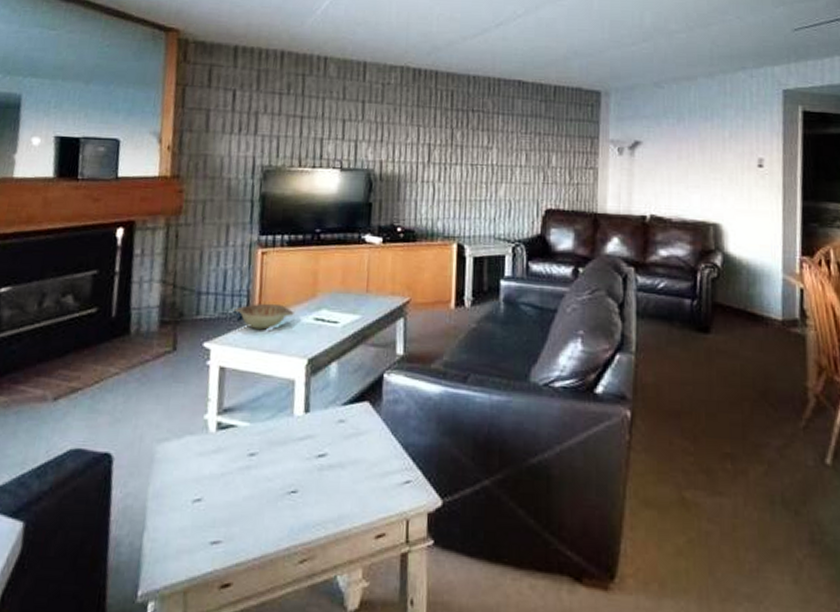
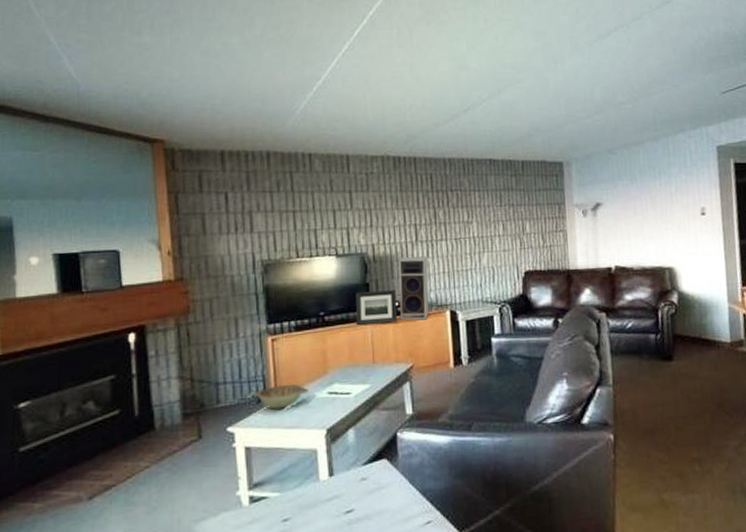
picture frame: none [354,211,400,249] -> present [356,290,397,325]
speaker: none [402,178,438,251] -> present [399,256,429,321]

